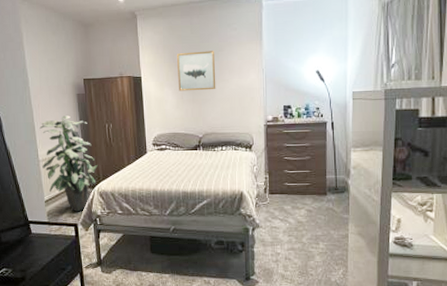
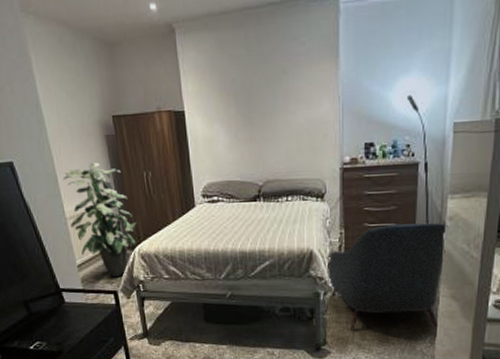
wall art: present [176,51,216,91] -> none [228,74,280,128]
armchair: none [255,170,353,263] -> present [328,222,448,331]

